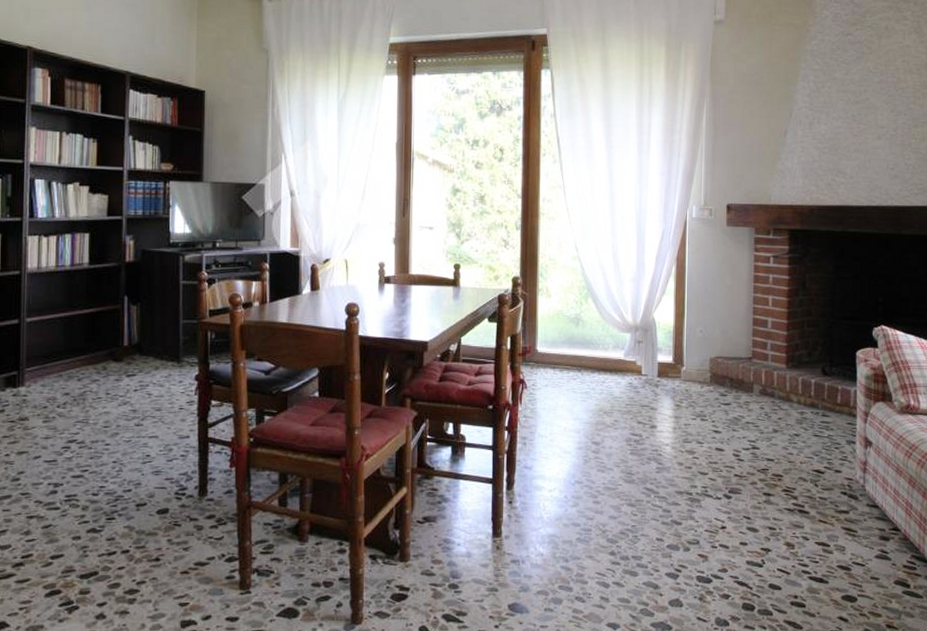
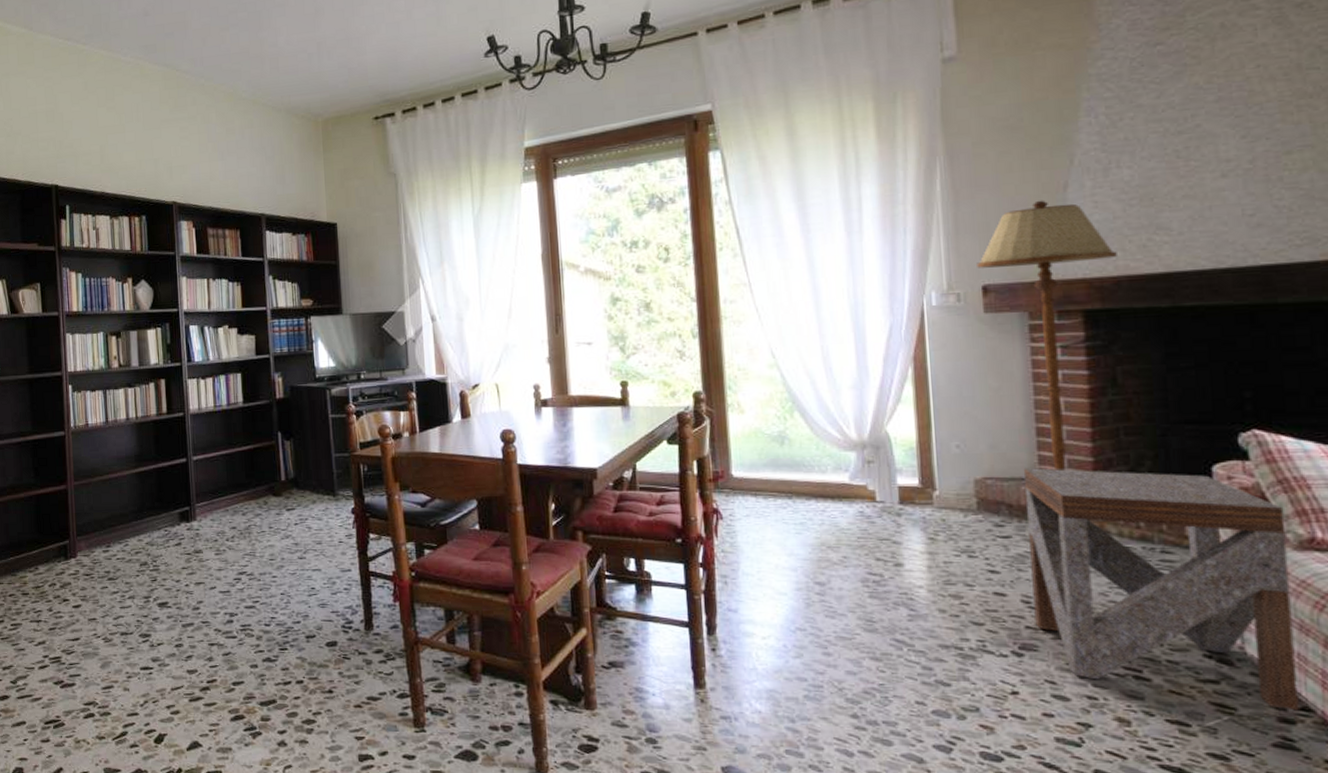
floor lamp: none [725,141,813,352] -> present [977,200,1117,470]
side table: none [741,350,894,531] -> present [1023,468,1299,711]

